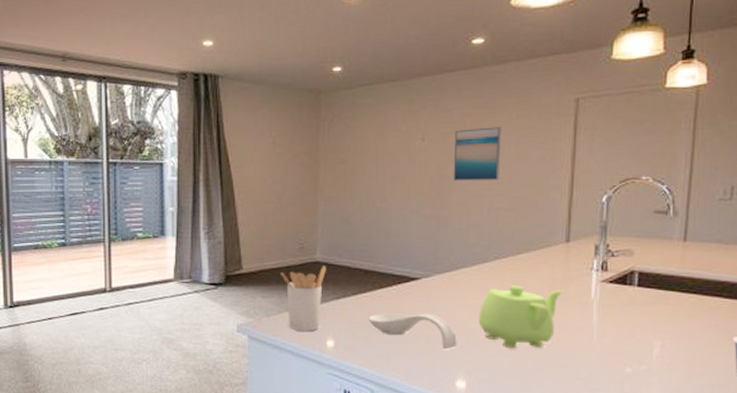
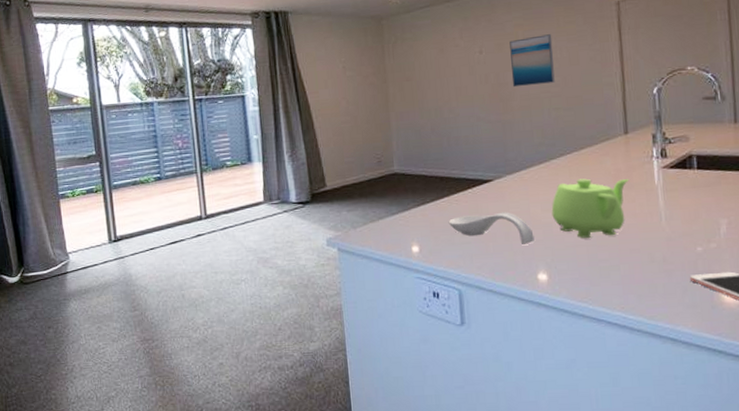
utensil holder: present [280,266,326,331] -> none [361,176,404,240]

